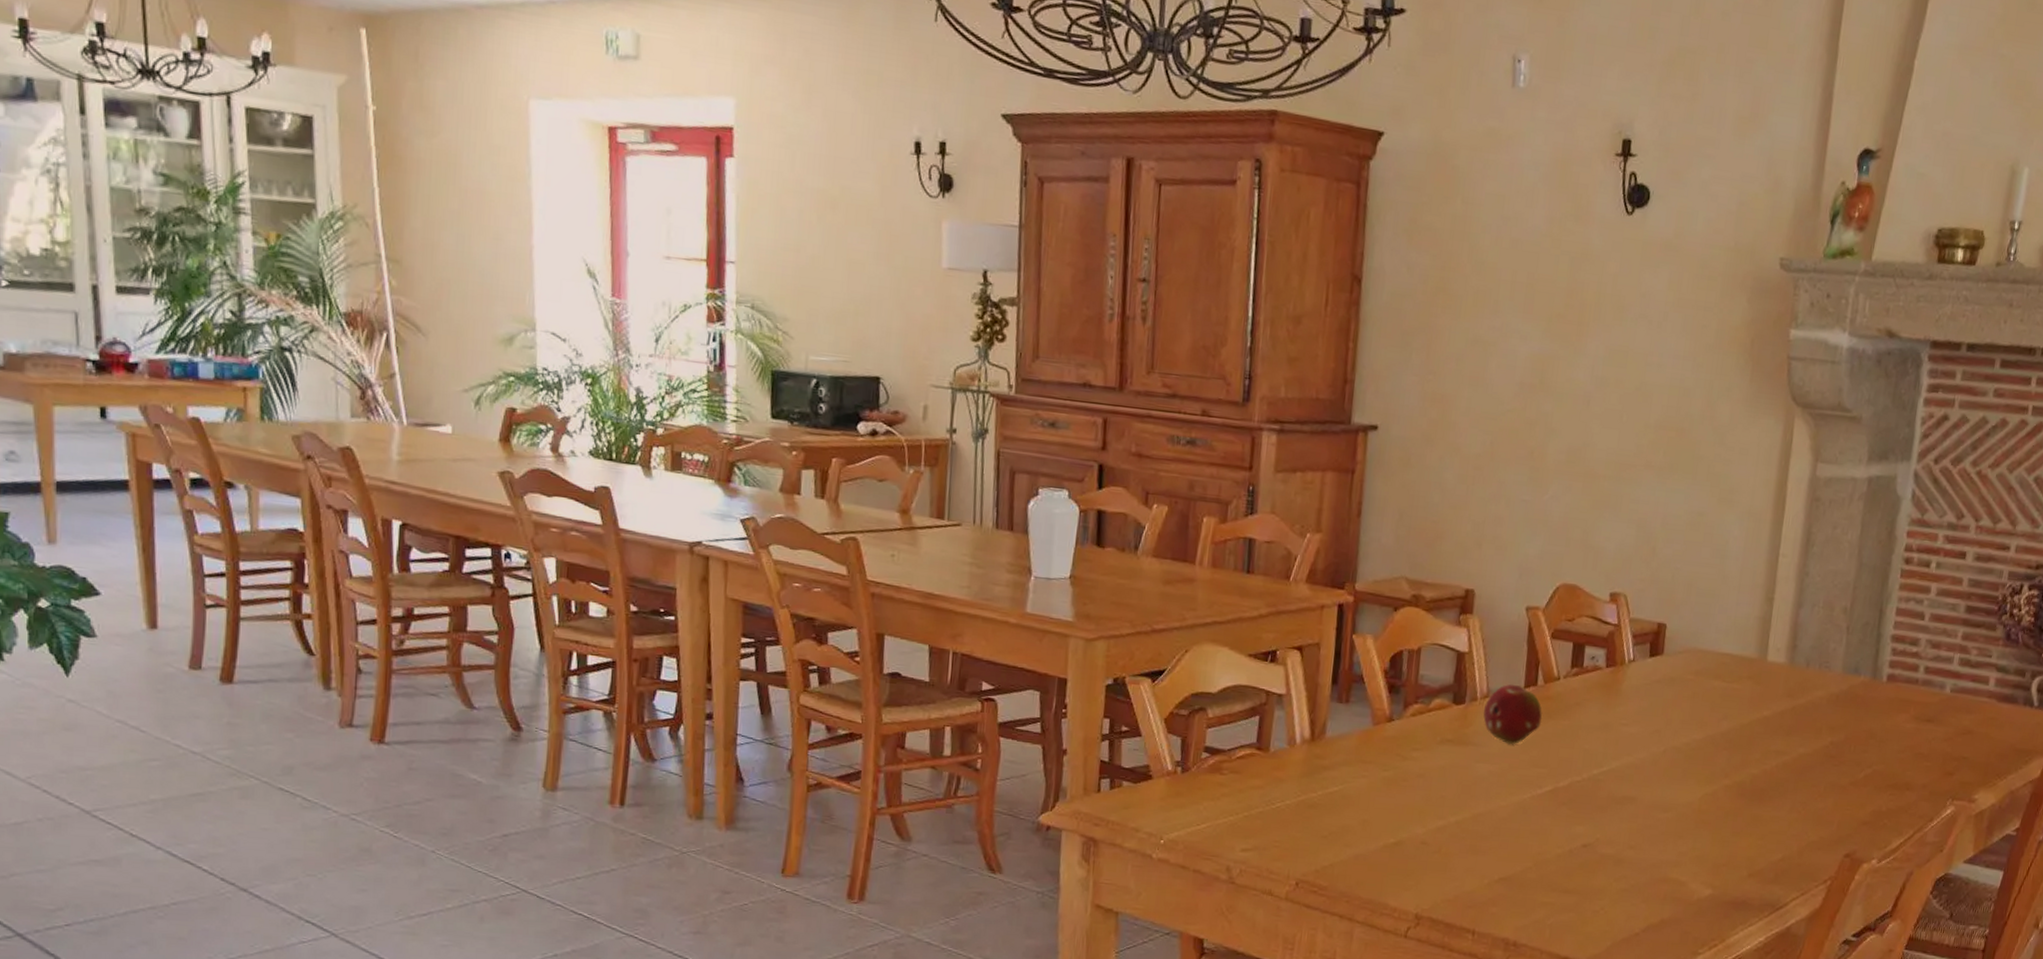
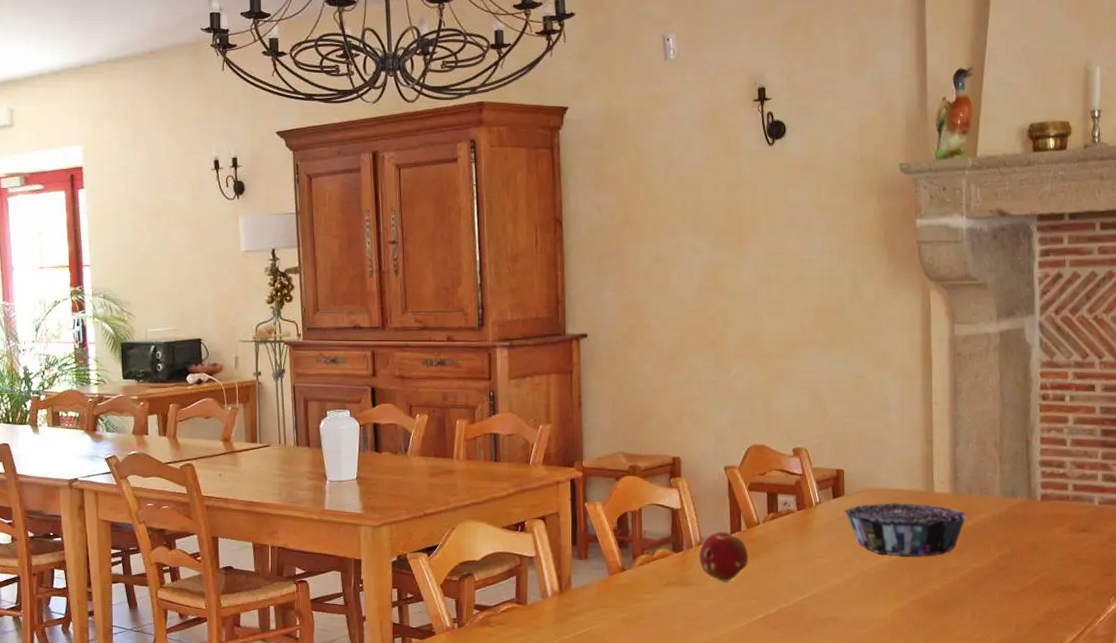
decorative bowl: none [1660,667,1802,735] -> present [844,503,968,557]

